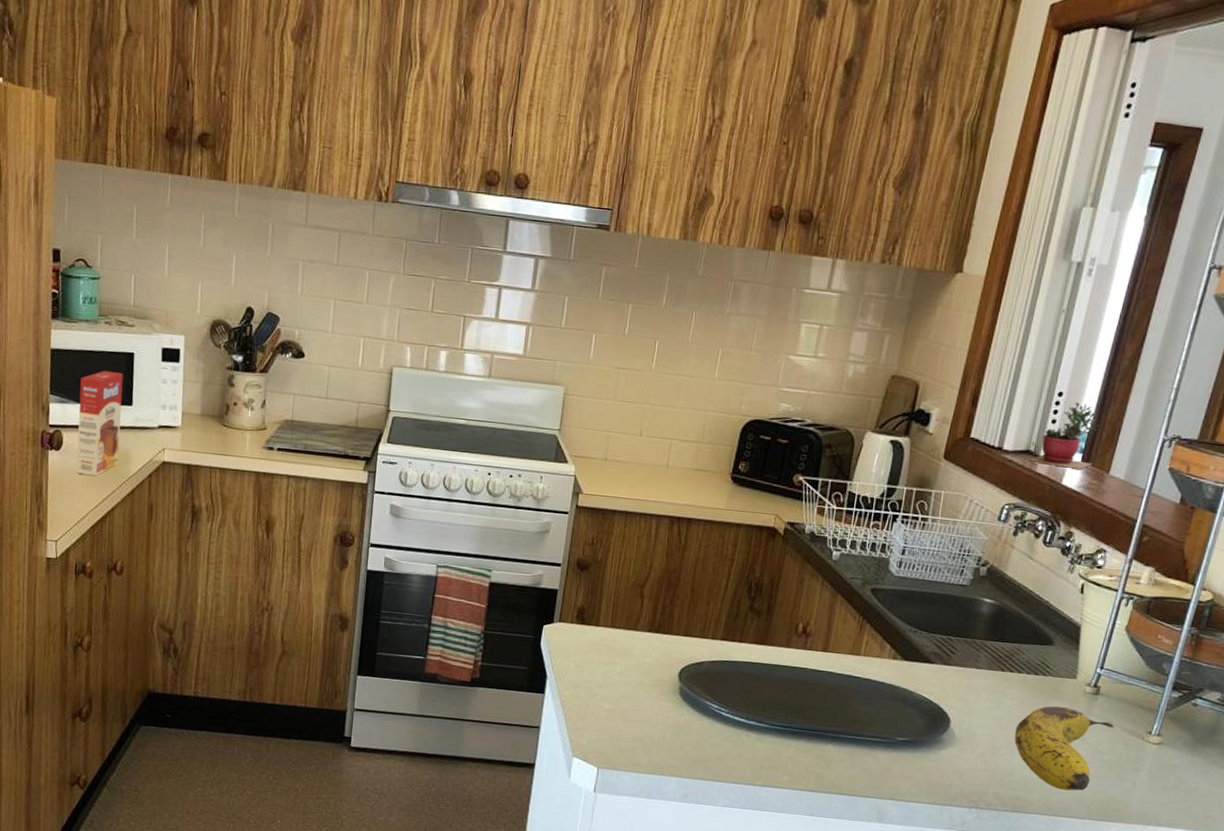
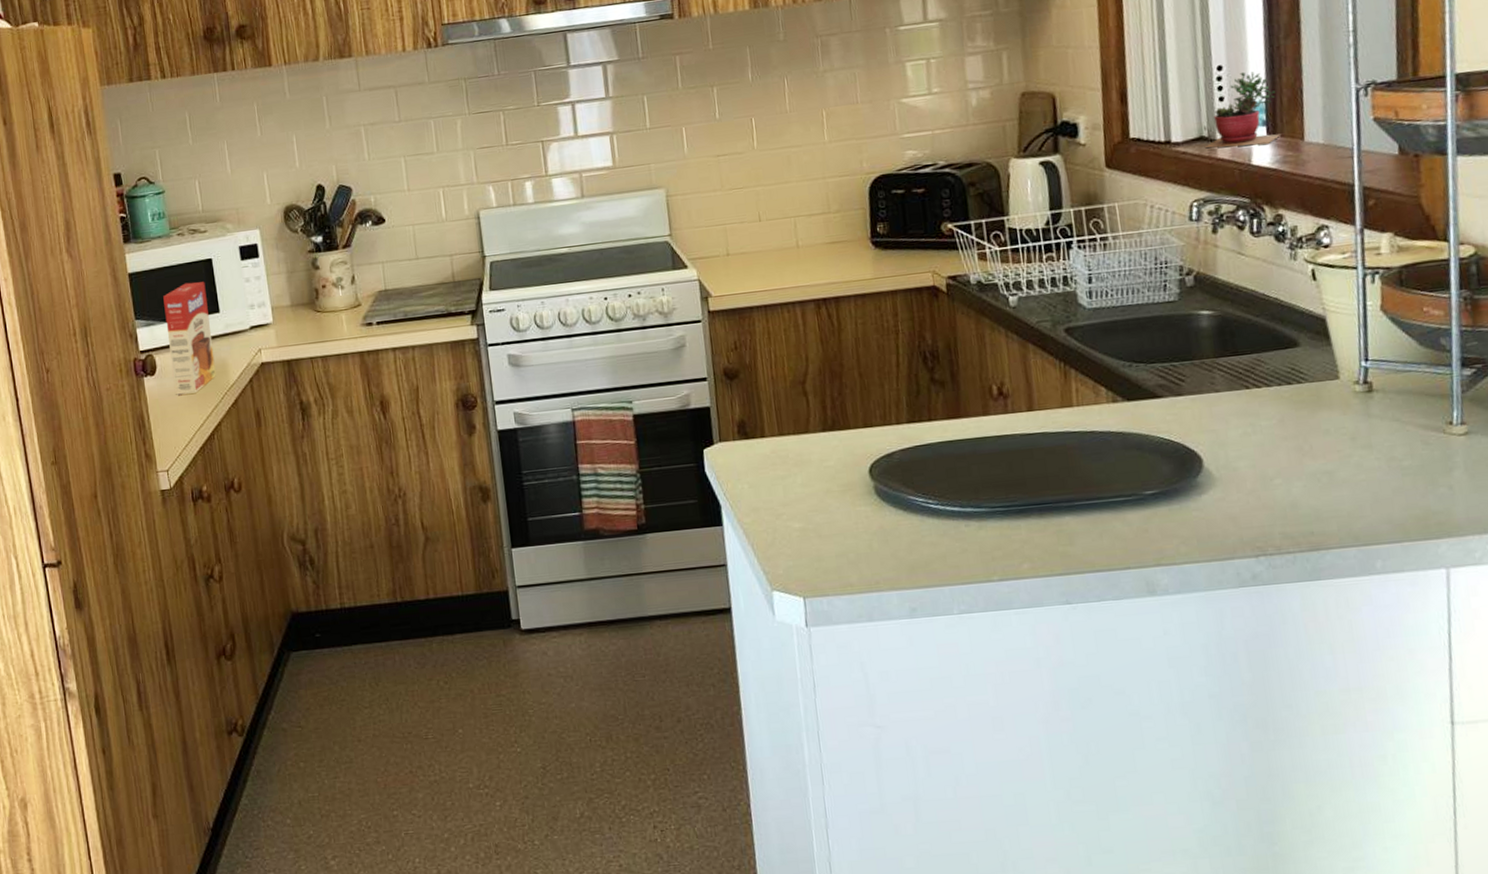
fruit: present [1014,706,1114,791] -> none [1283,414,1404,513]

